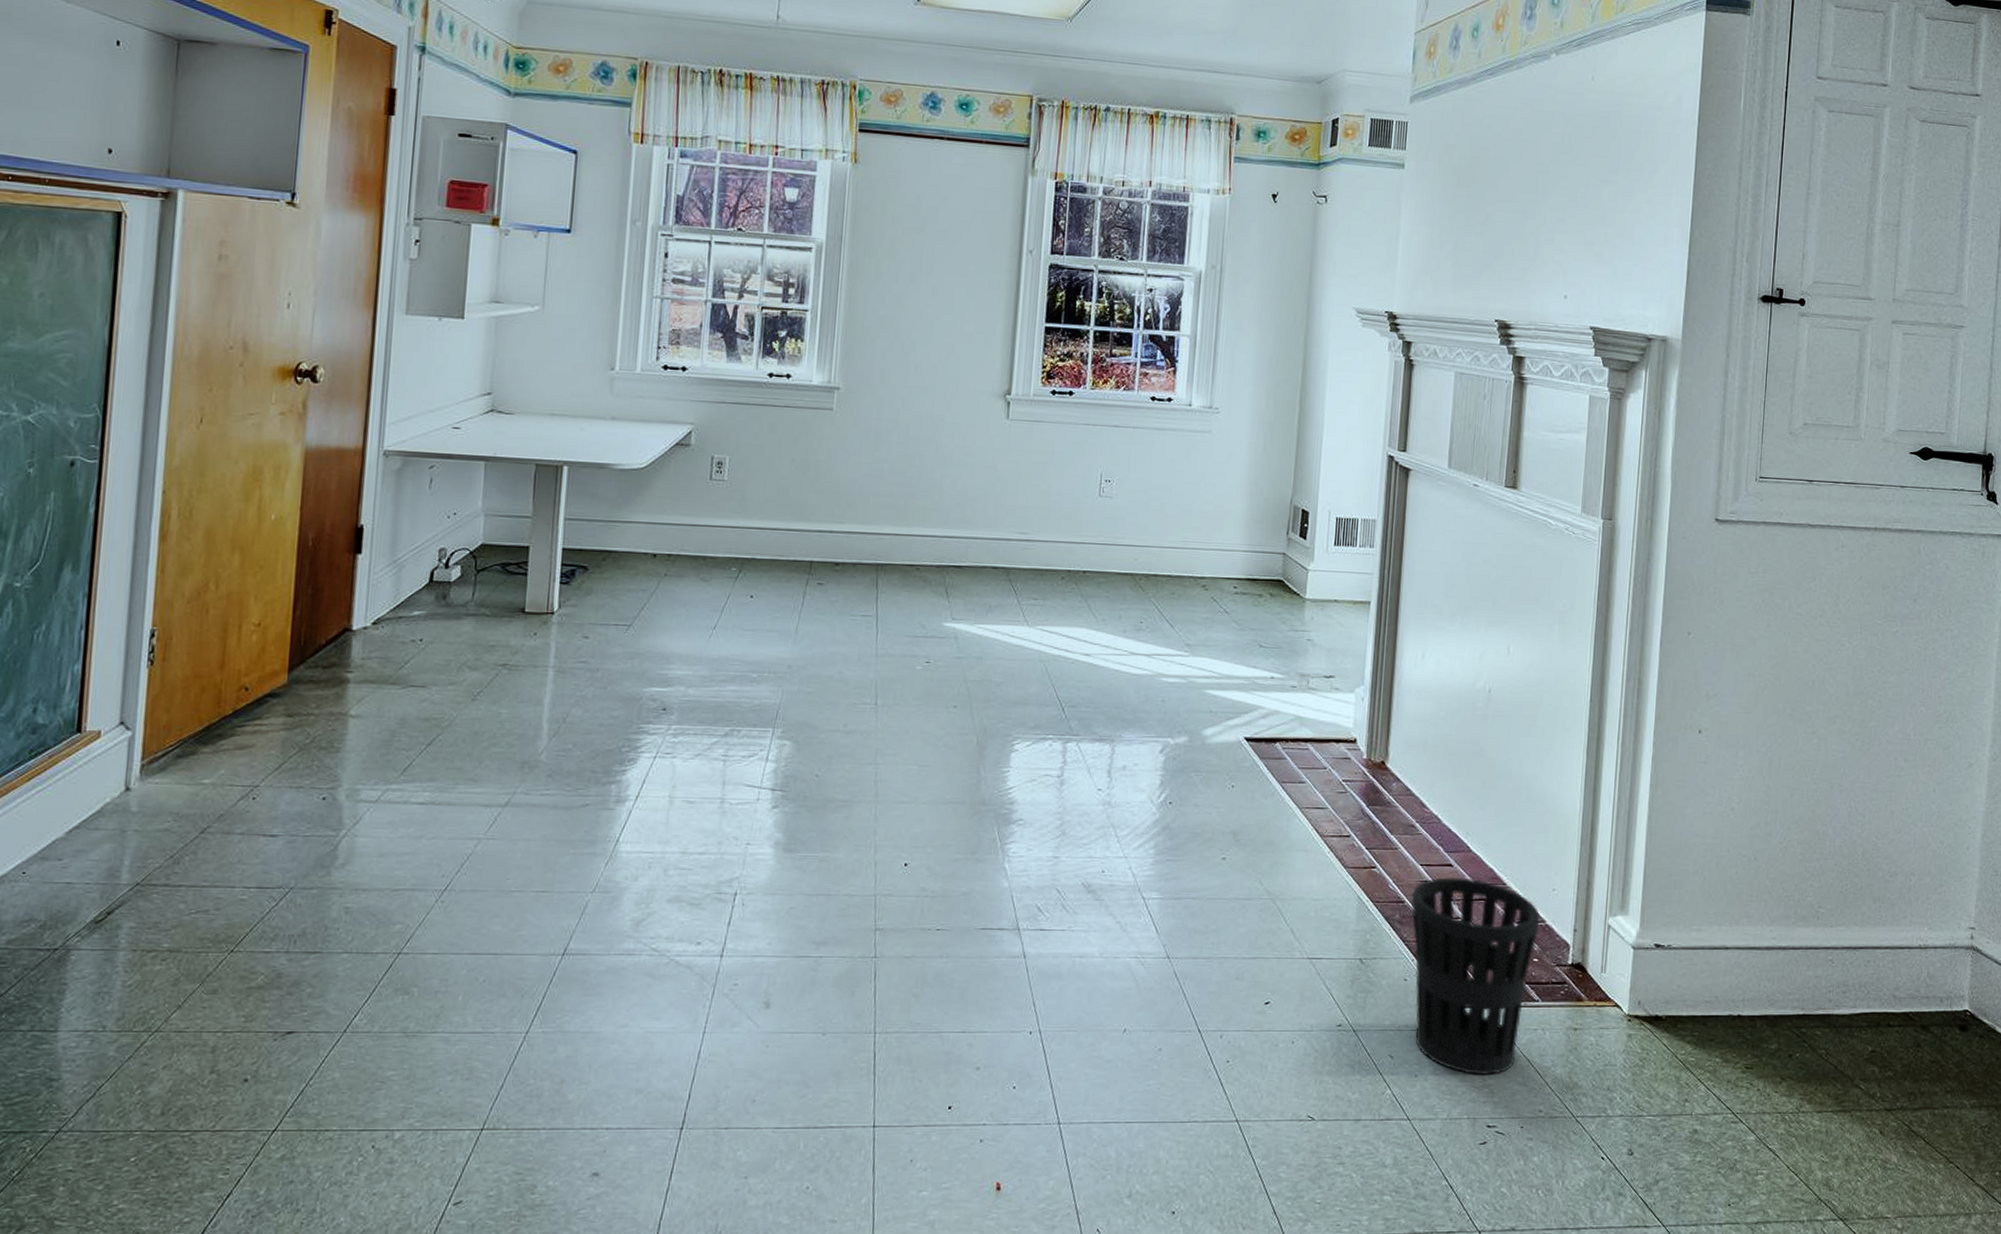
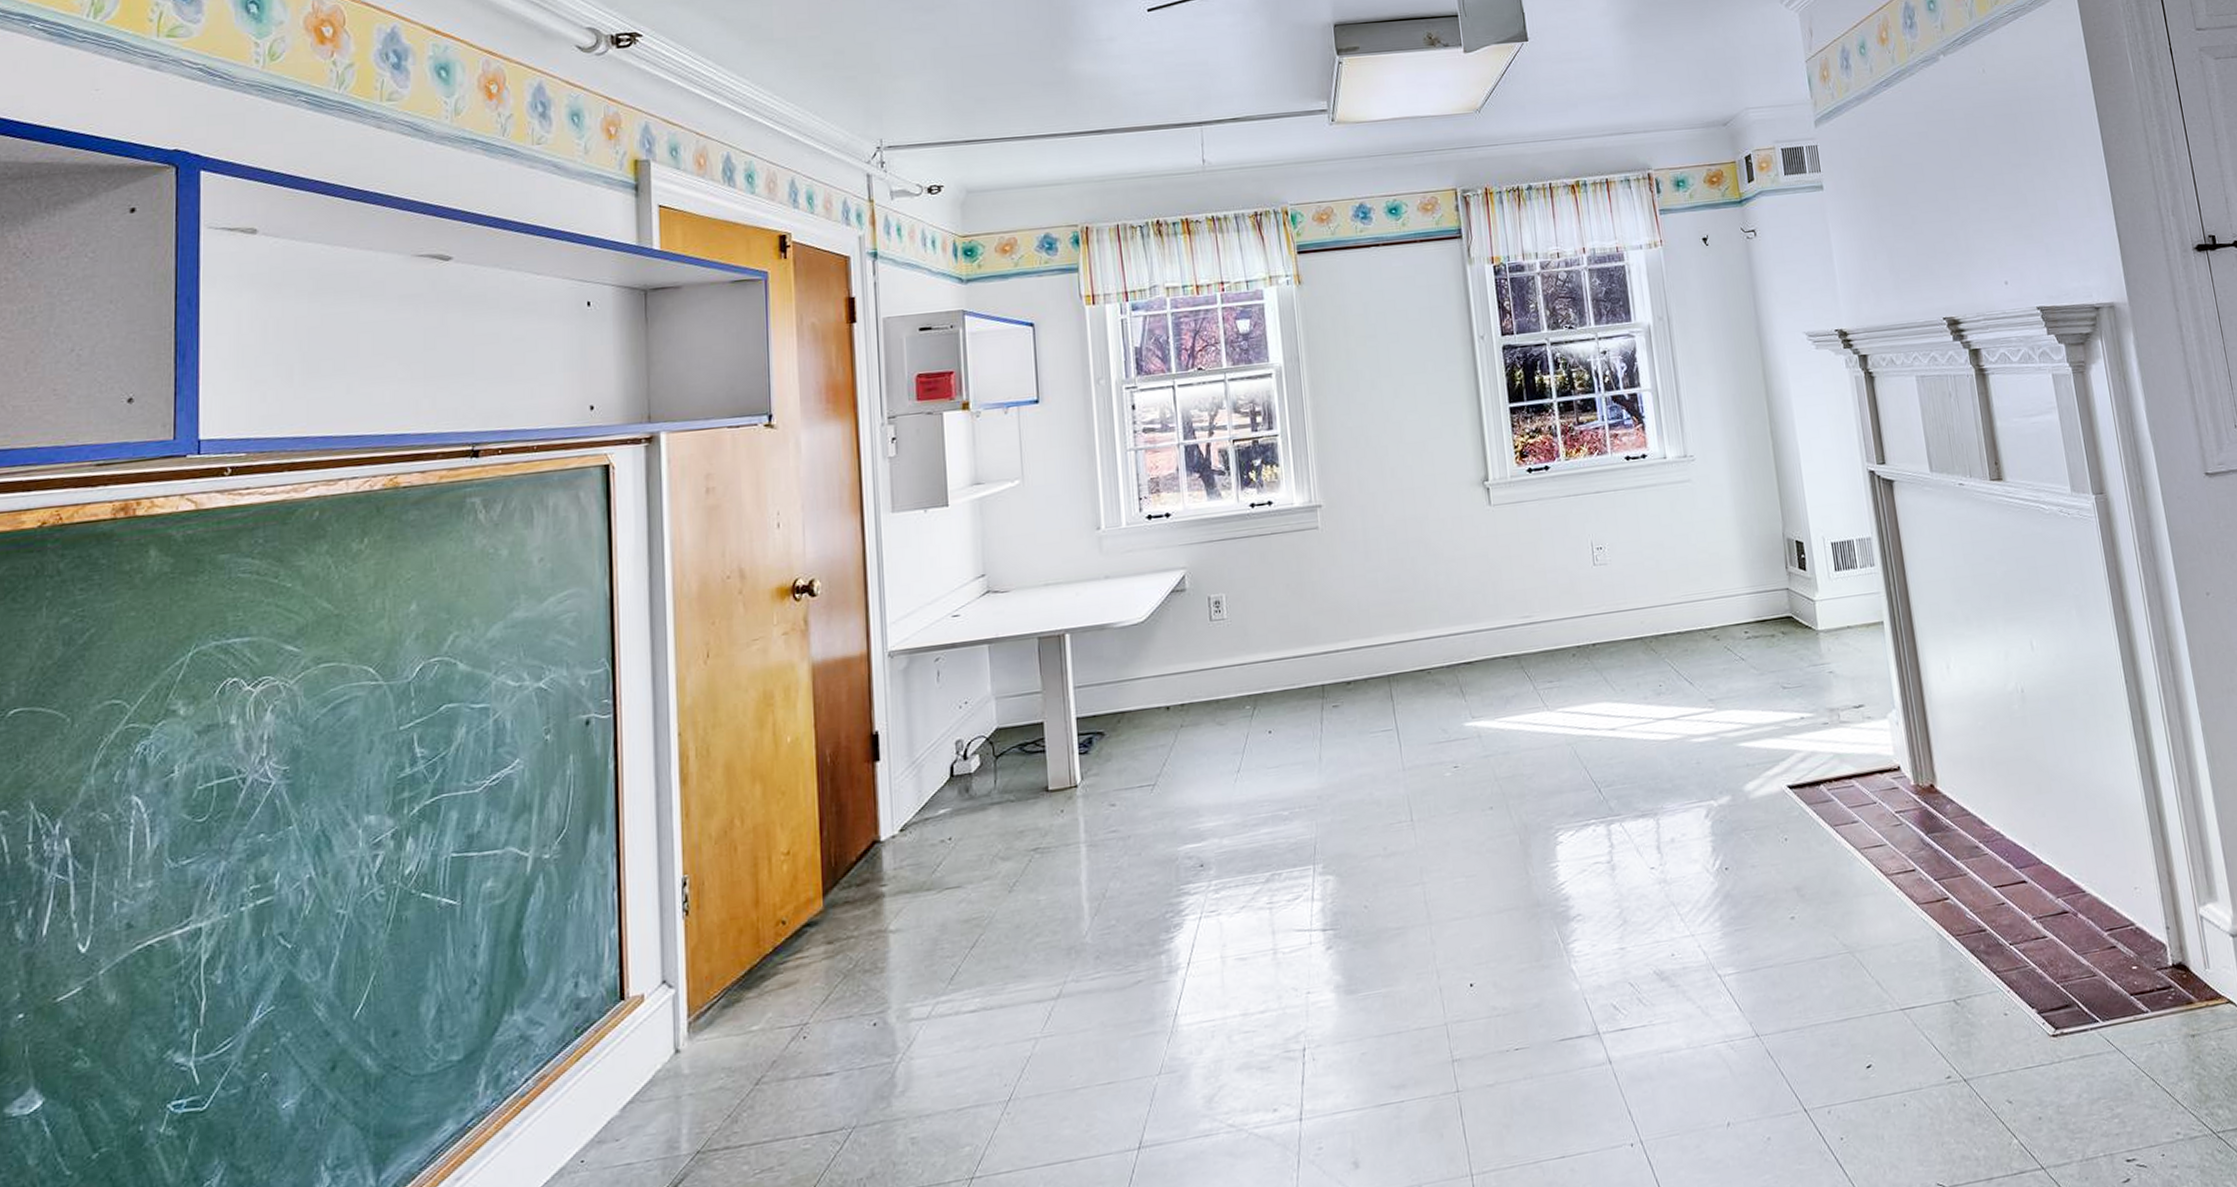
wastebasket: present [1411,877,1540,1076] -> none [1992,891,2139,1106]

